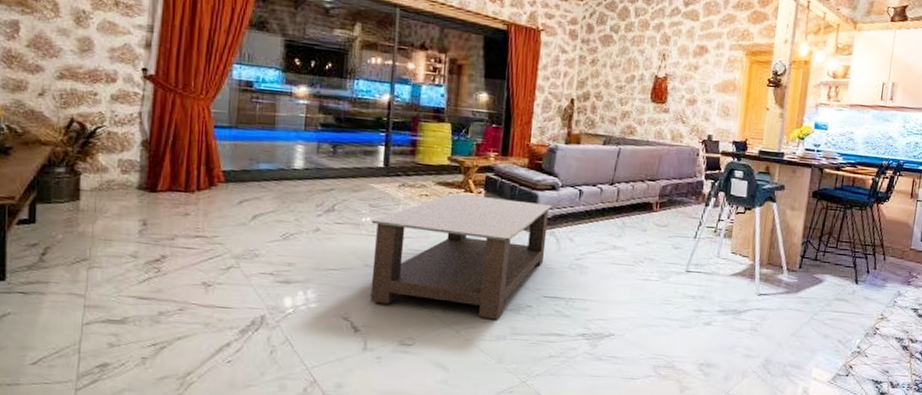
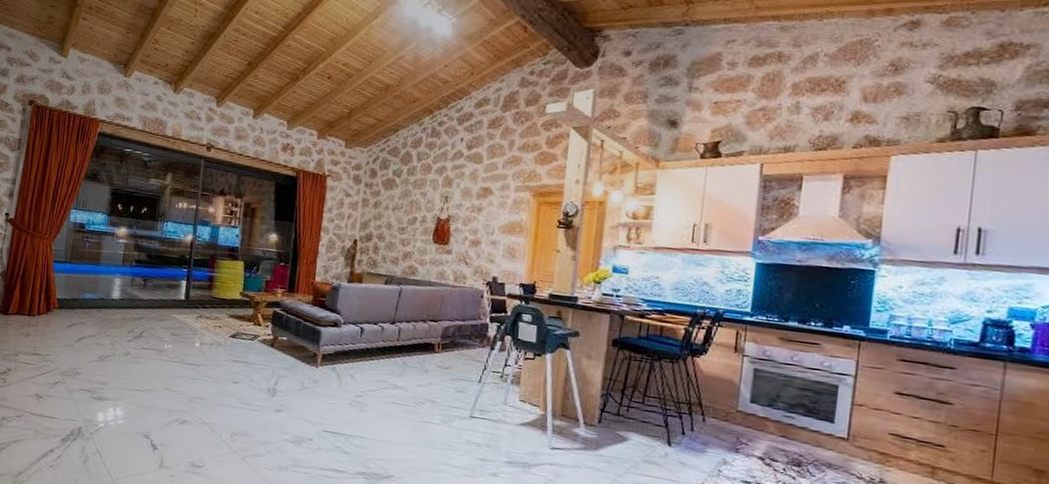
coffee table: present [370,193,552,320] -> none [167,325,334,450]

